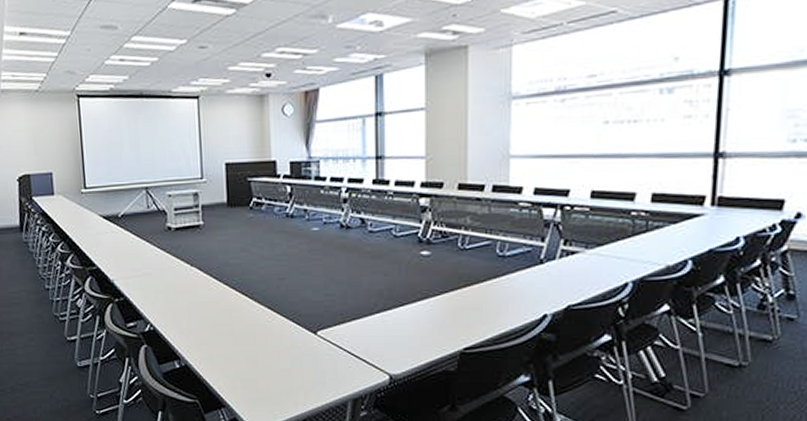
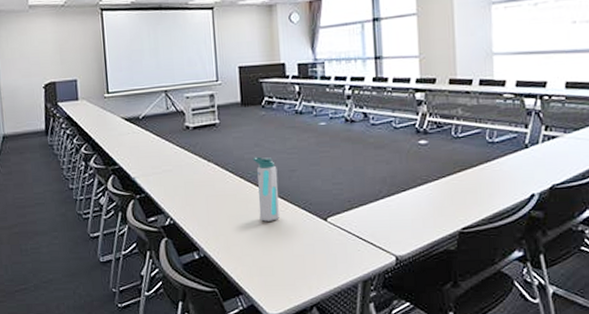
water bottle: none [238,262,266,332] -> present [252,156,279,222]

